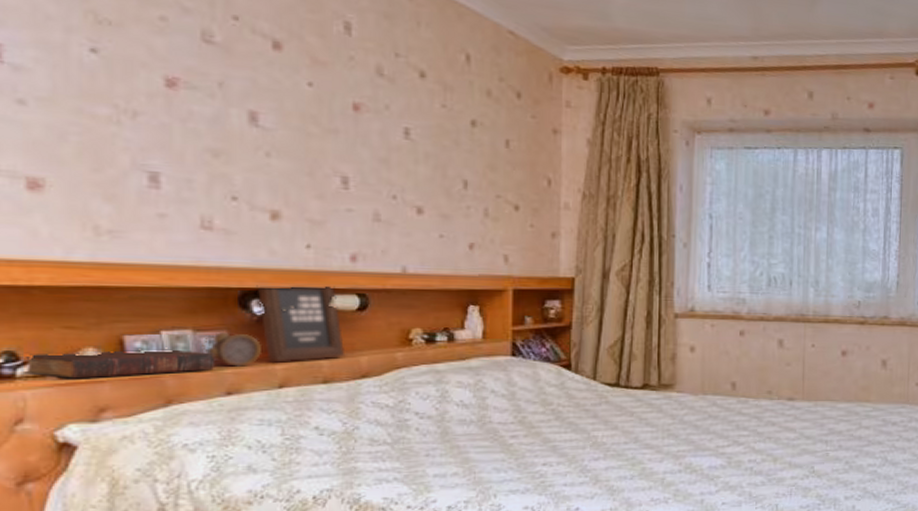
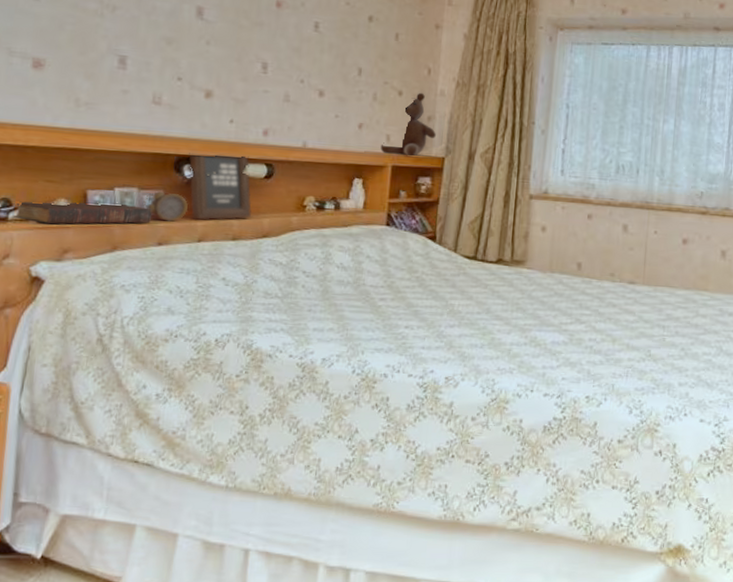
teddy bear: none [497,206,562,278] -> present [380,92,436,157]

